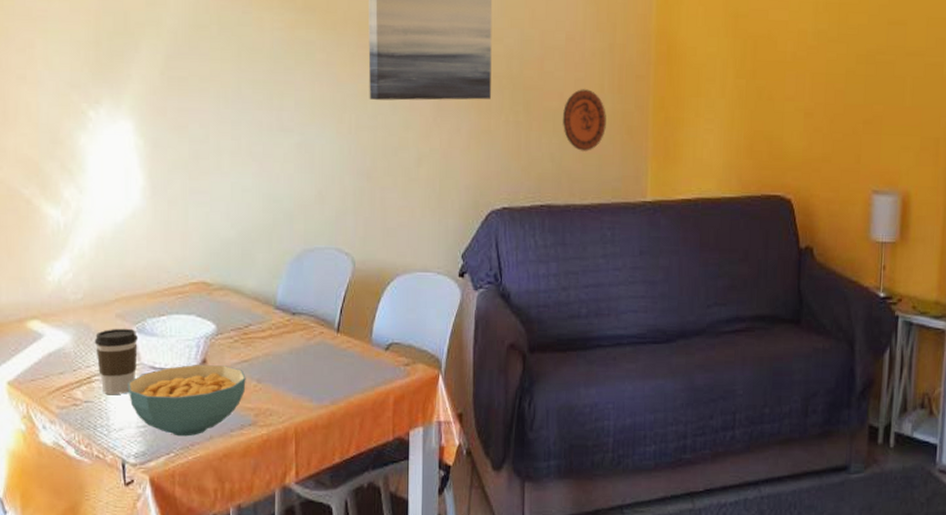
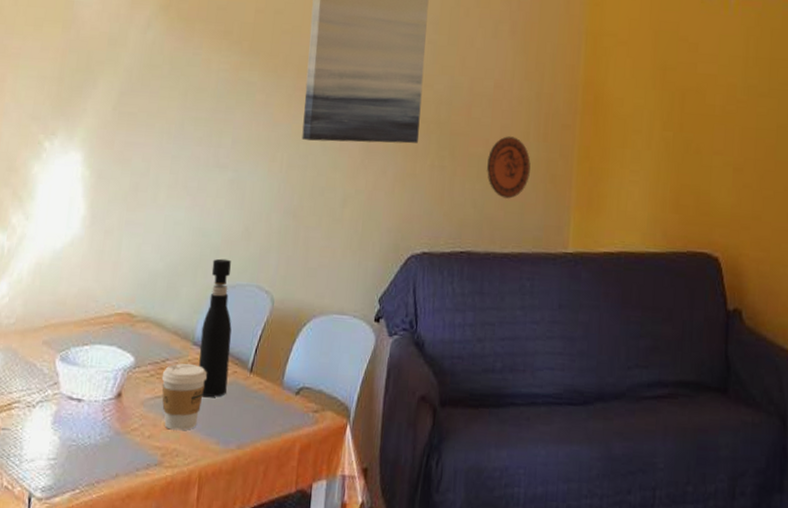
coffee cup: present [94,328,138,394] -> none [19,355,60,424]
cereal bowl: present [127,365,246,437] -> none [44,397,158,473]
coffee cup: none [246,327,293,392] -> present [161,363,207,431]
pepper grinder: none [283,223,315,359] -> present [199,258,232,398]

